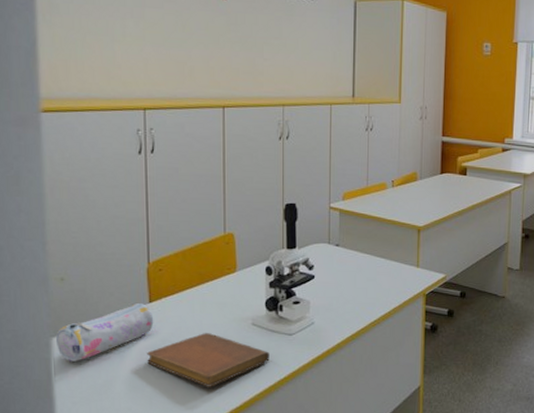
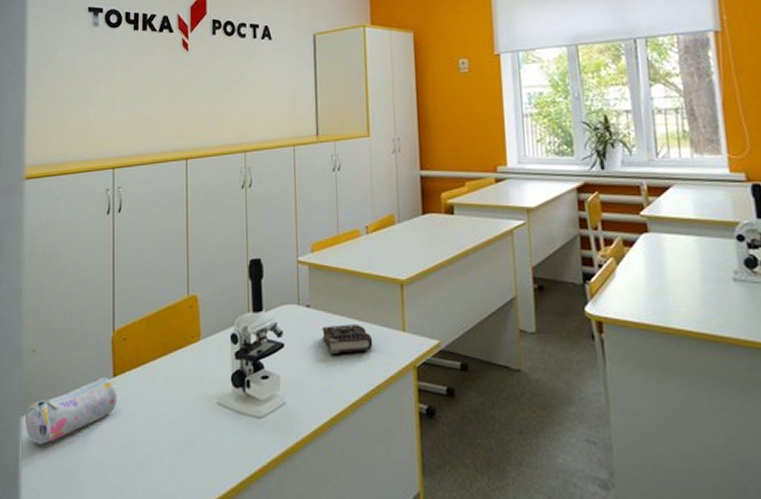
notebook: present [147,333,270,387] -> none [110,414,237,482]
book: none [349,261,392,284] -> present [322,324,373,354]

